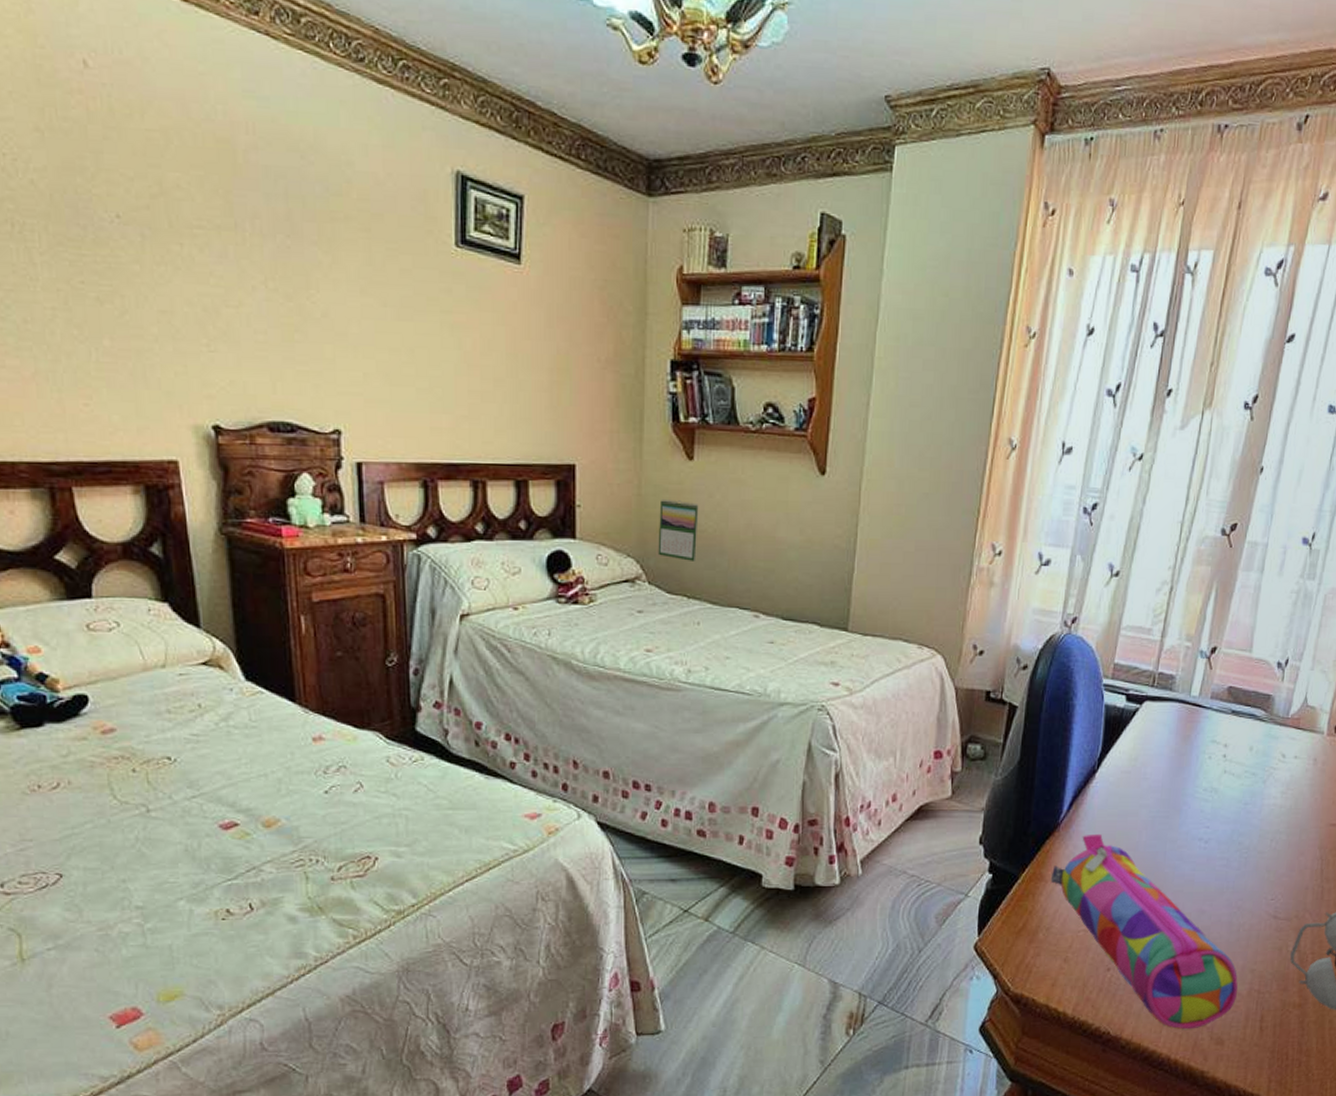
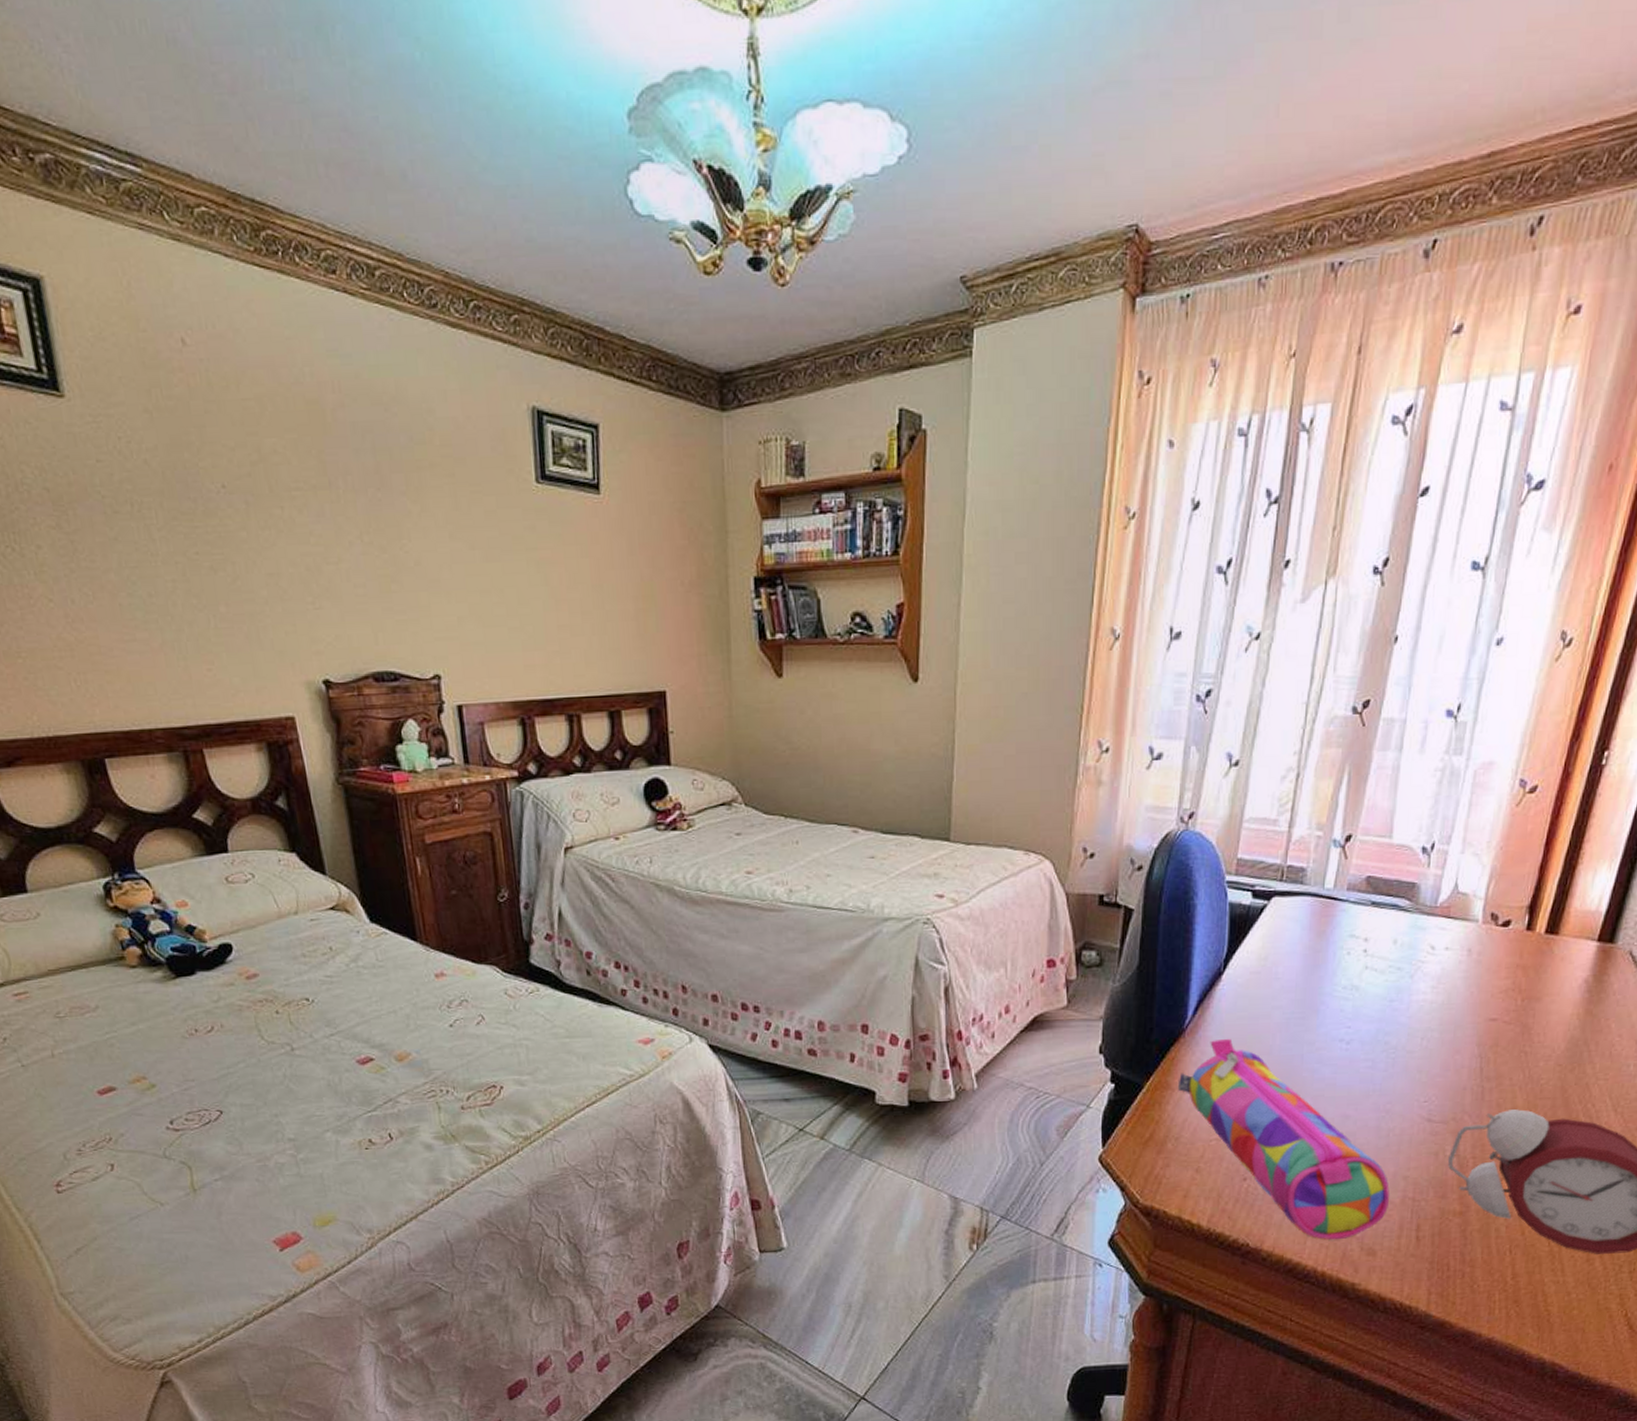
calendar: present [658,498,699,561] -> none [751,718,792,780]

